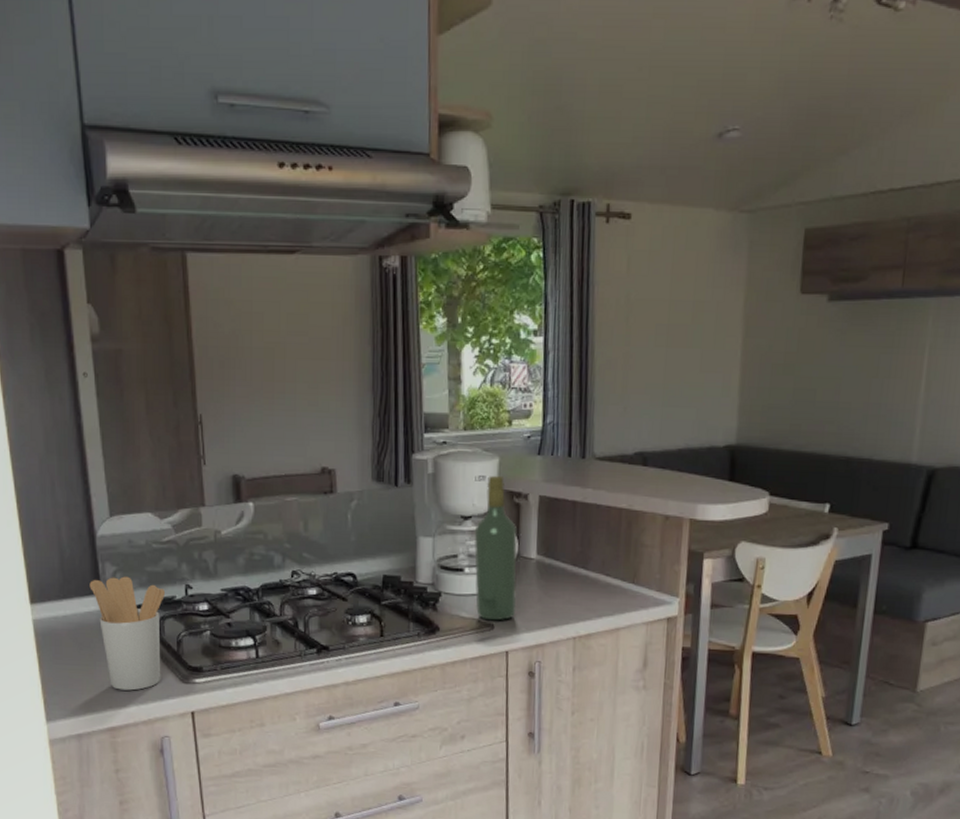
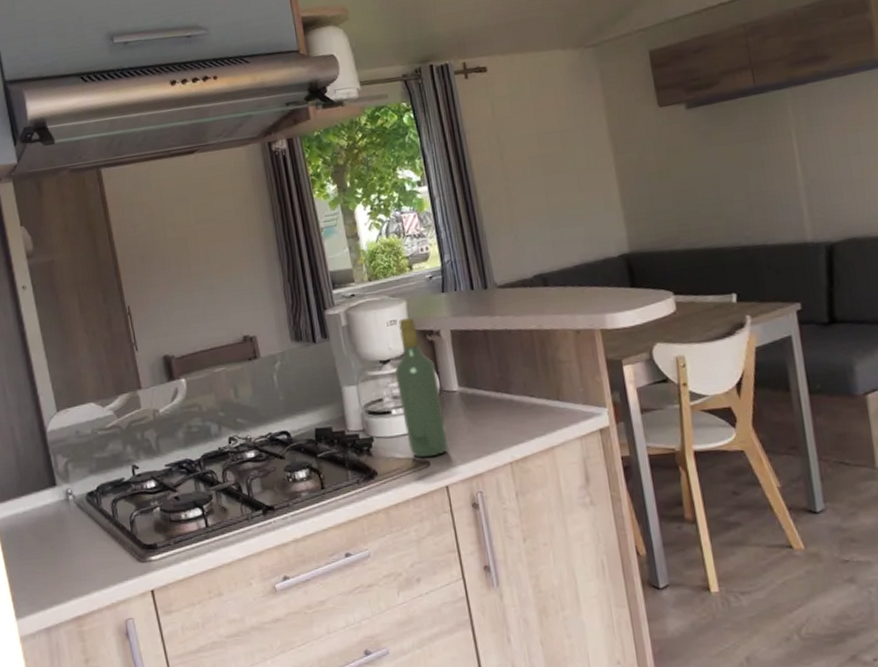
utensil holder: present [89,576,166,691] -> none [44,465,119,578]

